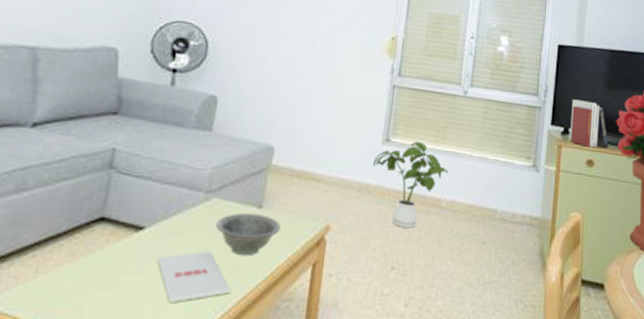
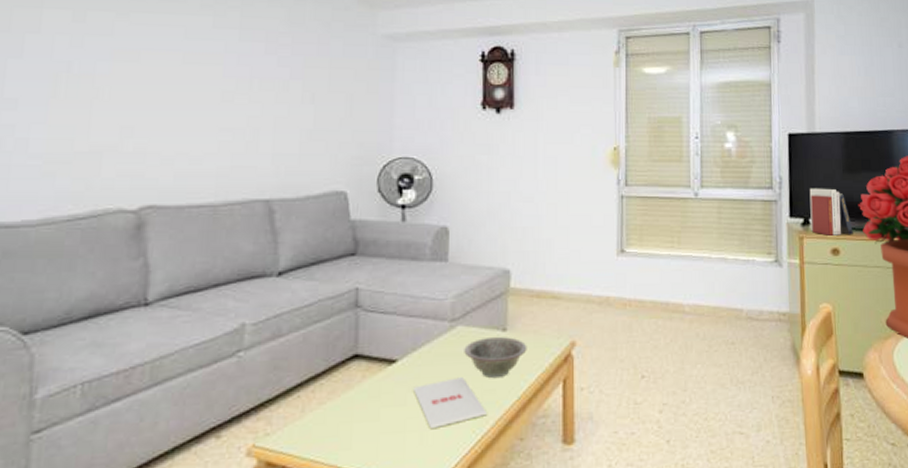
house plant: present [373,142,448,229] -> none [611,250,687,337]

